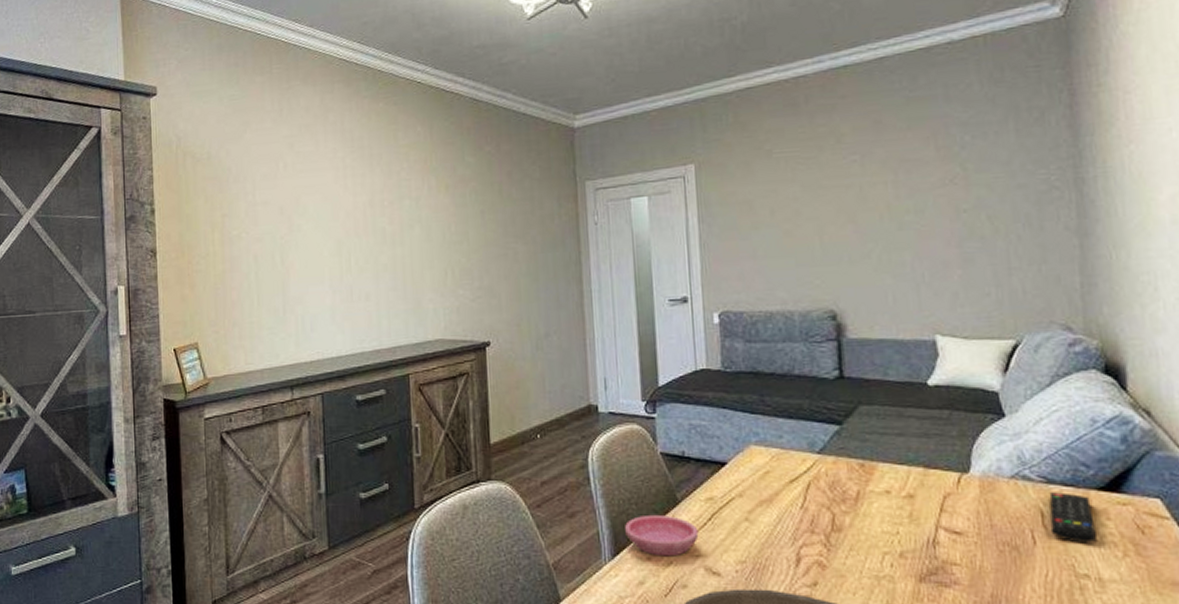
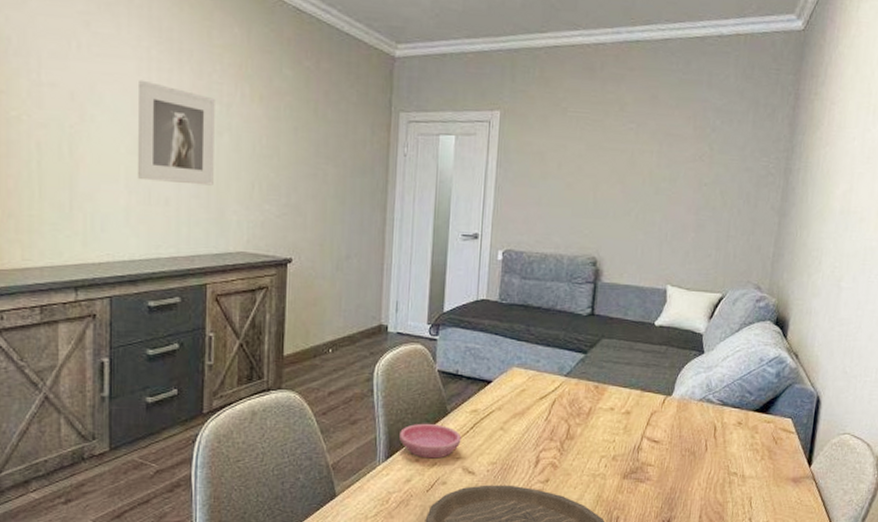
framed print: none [337,187,409,279] -> present [138,80,215,186]
remote control: present [1049,492,1097,544] -> none [718,412,748,450]

